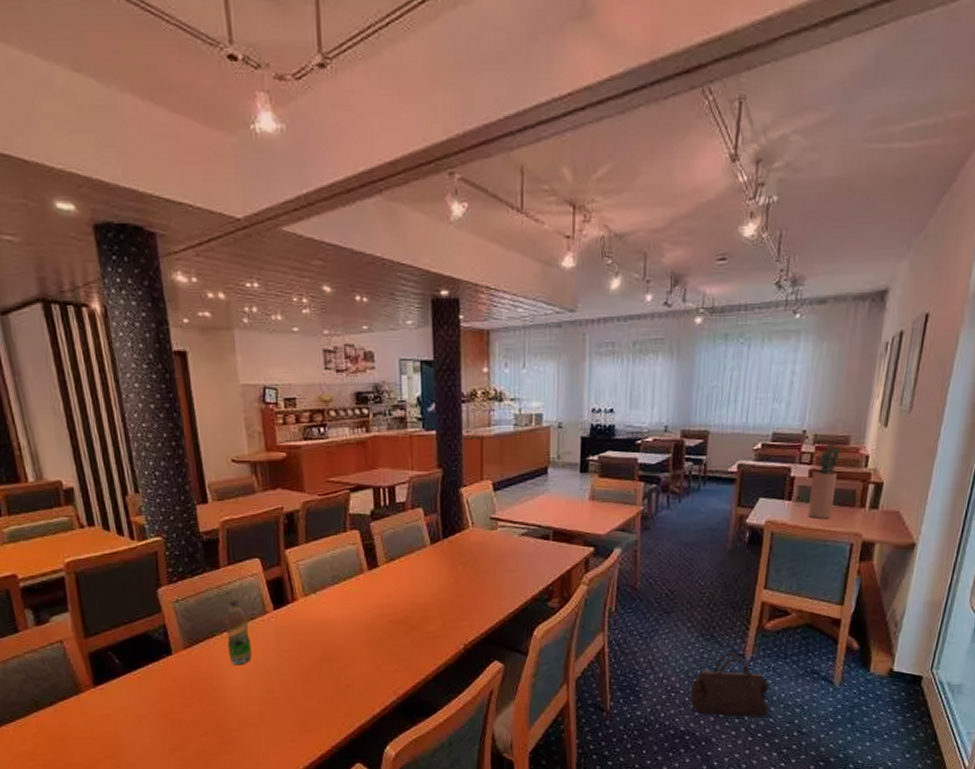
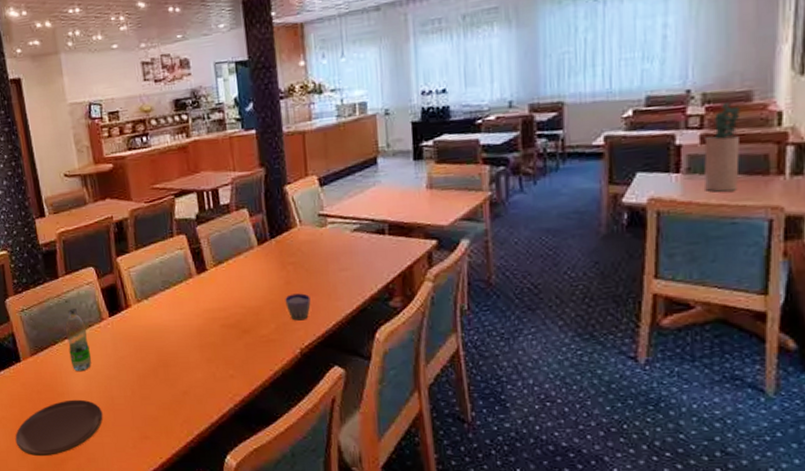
plate: none [162,693,262,753] -> present [15,399,103,457]
cup: none [453,592,477,618] -> present [285,293,311,321]
shoulder bag: present [690,653,772,717] -> none [569,355,680,432]

